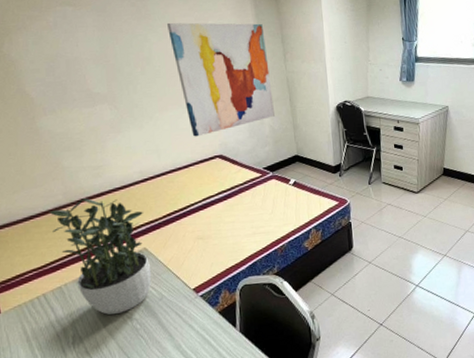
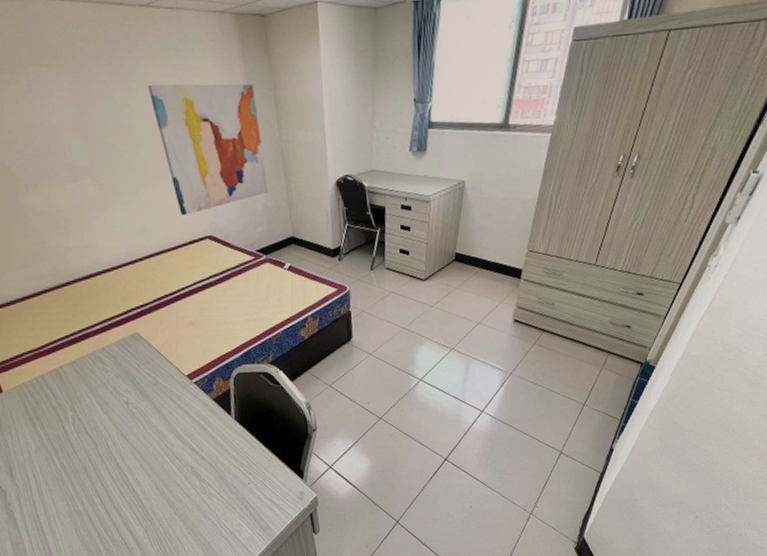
potted plant: present [49,198,152,315] -> none [39,280,146,398]

